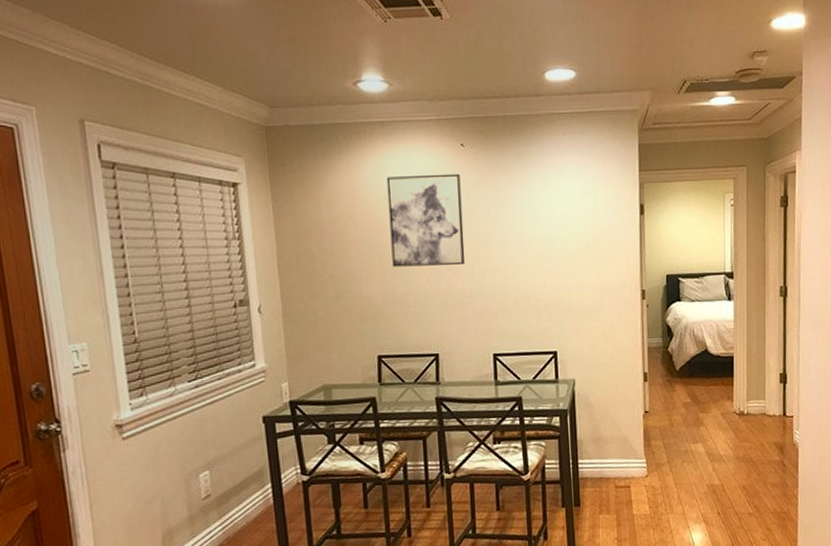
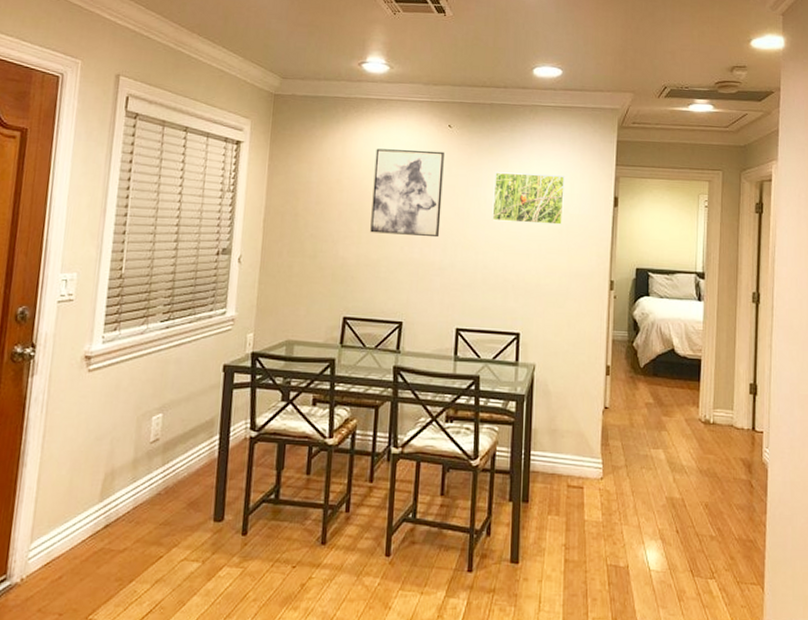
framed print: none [515,188,590,242] -> present [492,172,565,225]

